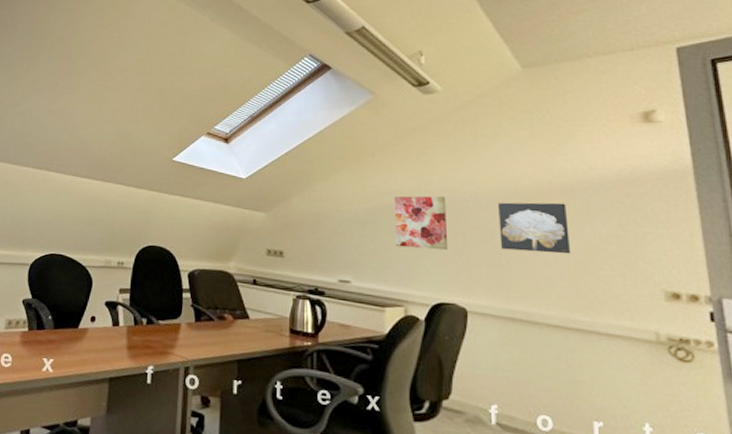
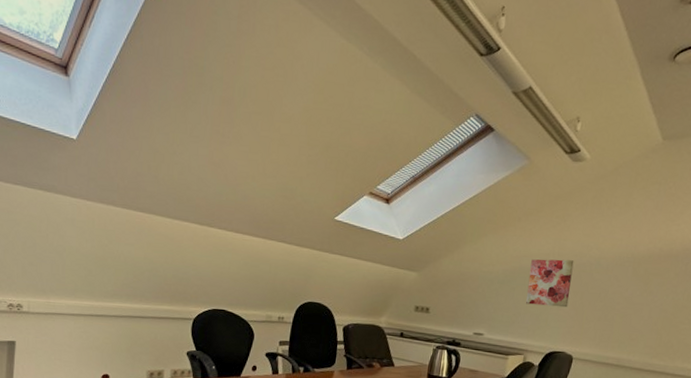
wall art: present [497,202,570,255] -> none [610,266,669,311]

